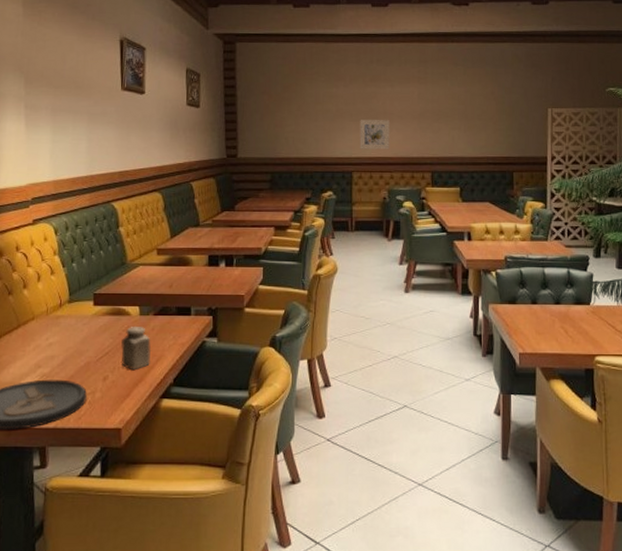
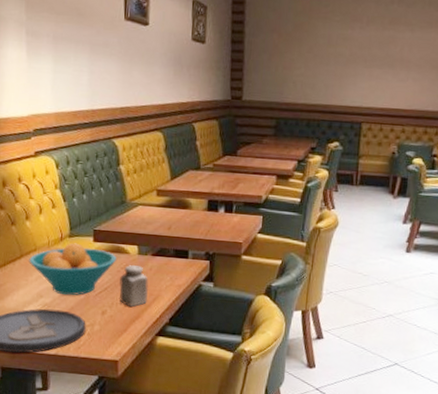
fruit bowl: none [26,308,118,364] -> present [29,243,117,296]
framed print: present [359,119,390,150] -> none [371,66,406,101]

